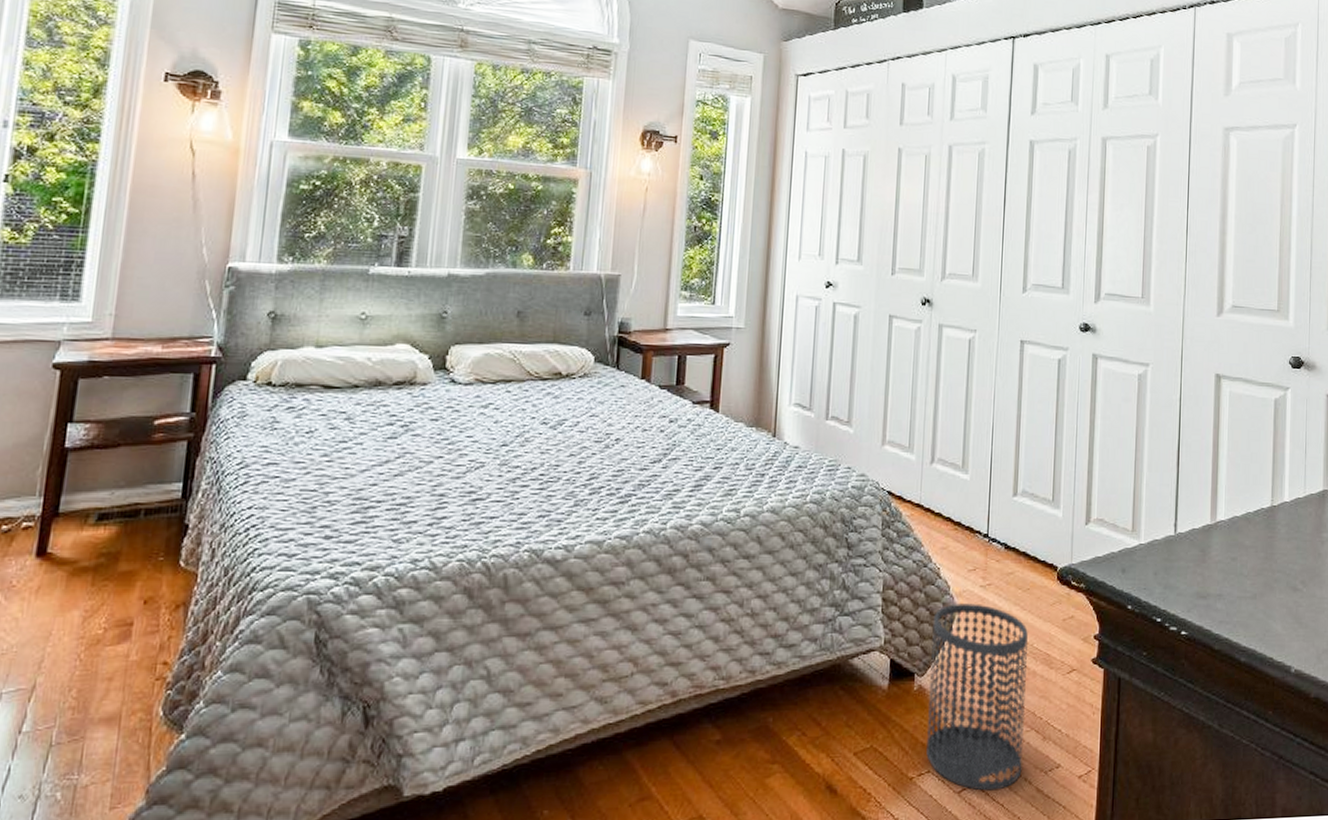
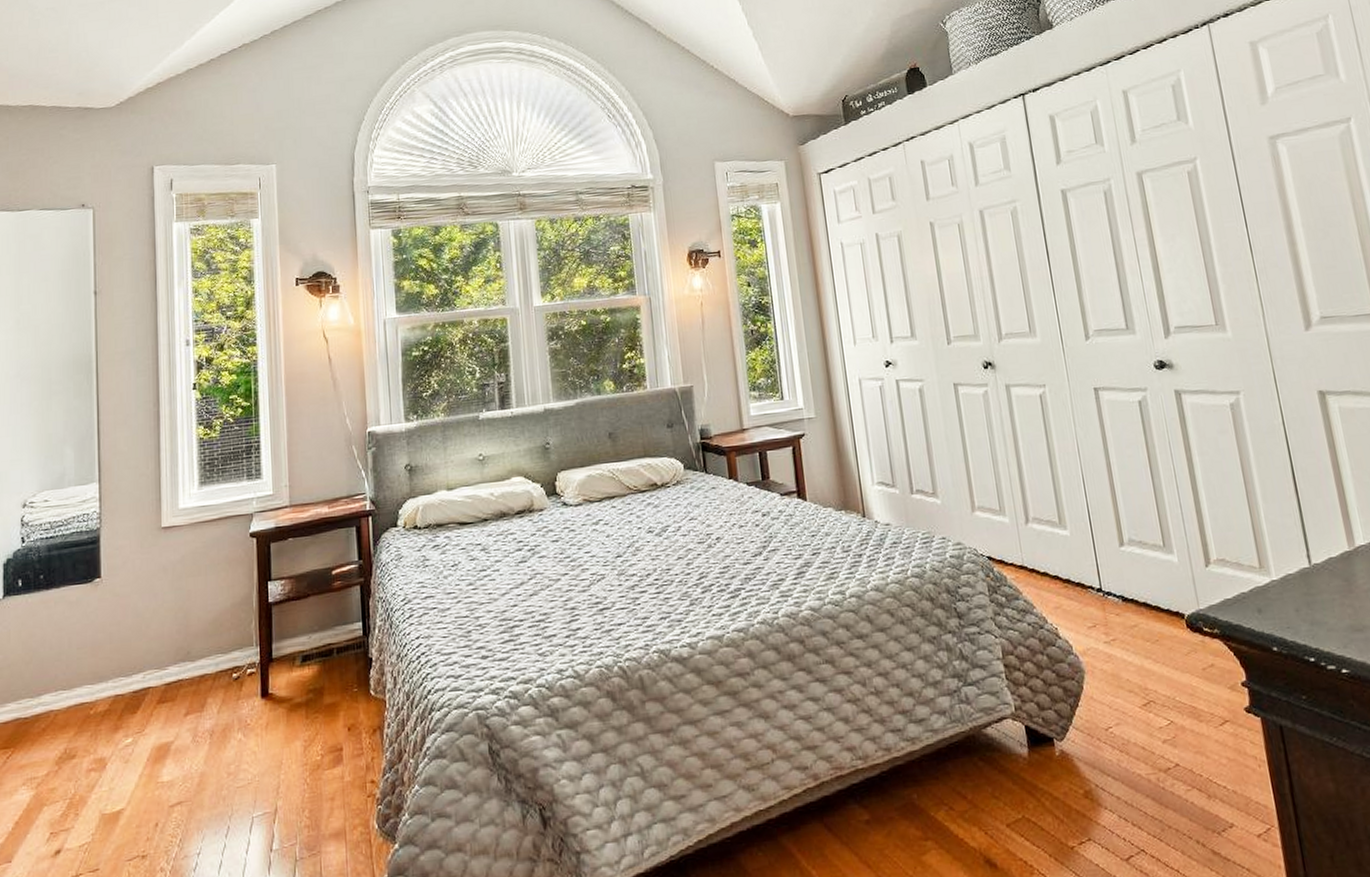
wastebasket: present [926,603,1028,791] -> none [1061,661,1192,857]

